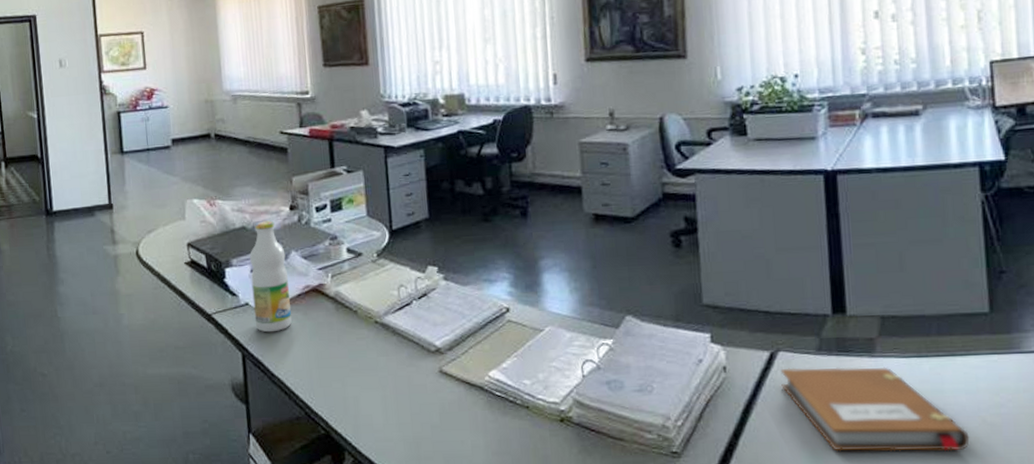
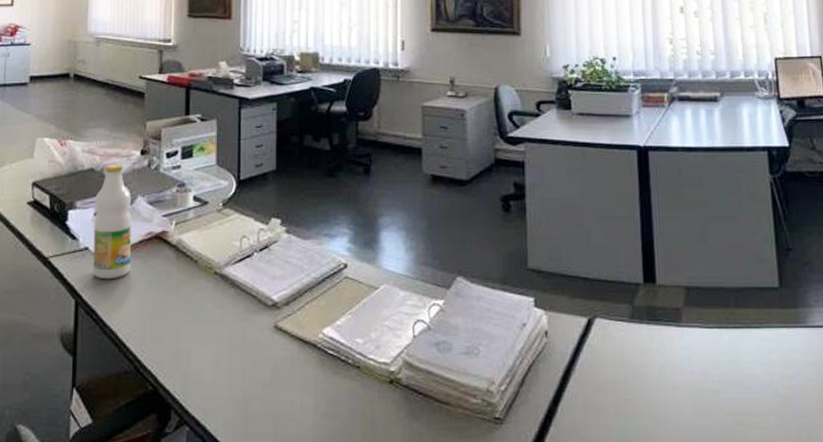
notebook: present [780,367,970,452] -> none [597,334,765,423]

